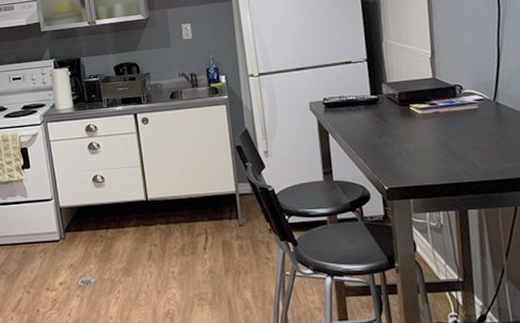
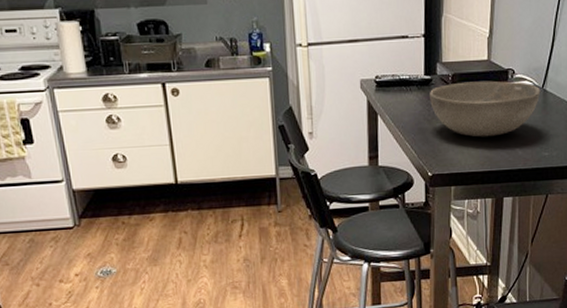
bowl: none [378,96,493,151] -> present [430,80,541,137]

